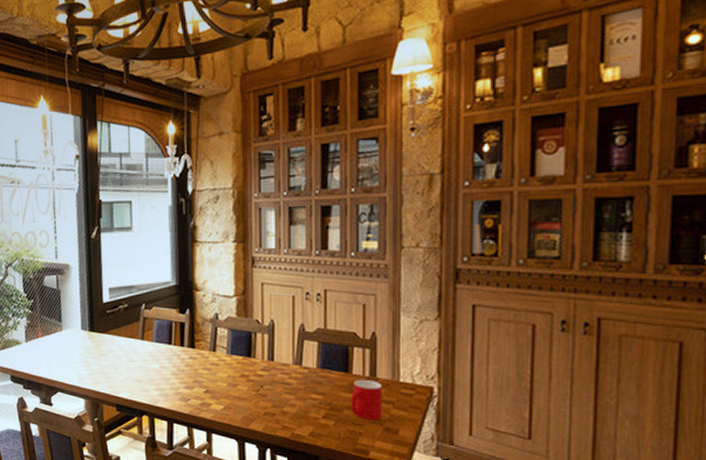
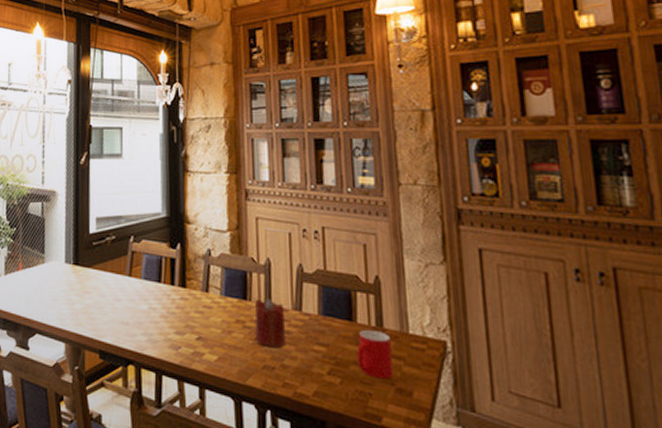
candle: none [258,355,287,398] -> present [254,298,286,348]

